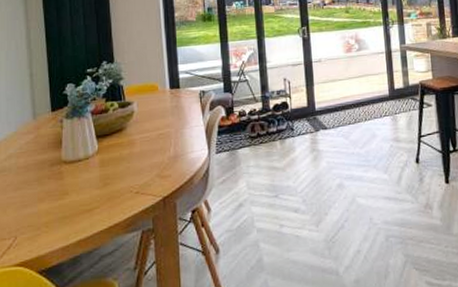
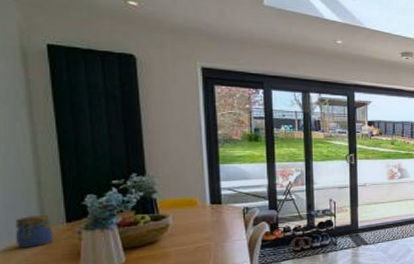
jar: none [13,105,41,137] -> present [15,215,53,248]

